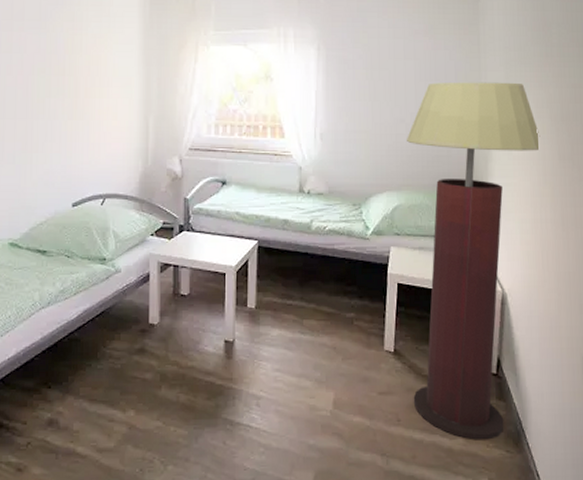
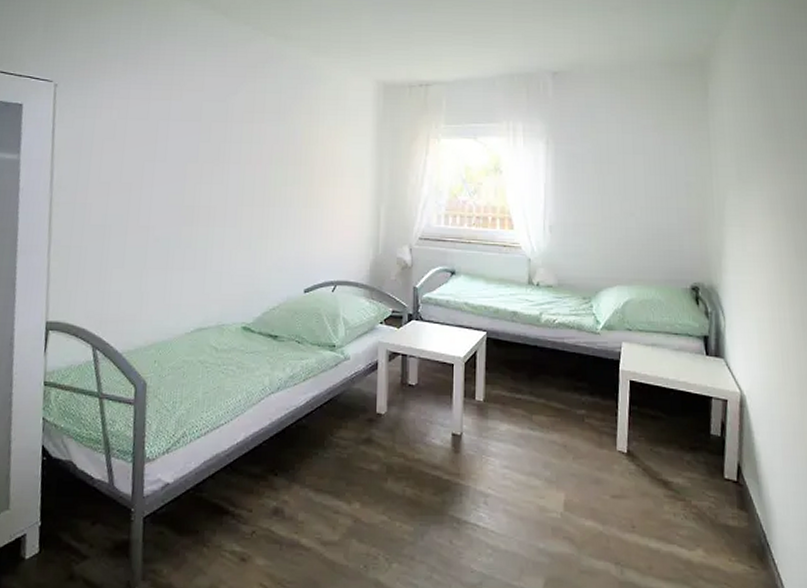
floor lamp: present [407,82,540,440] -> none [637,177,776,553]

